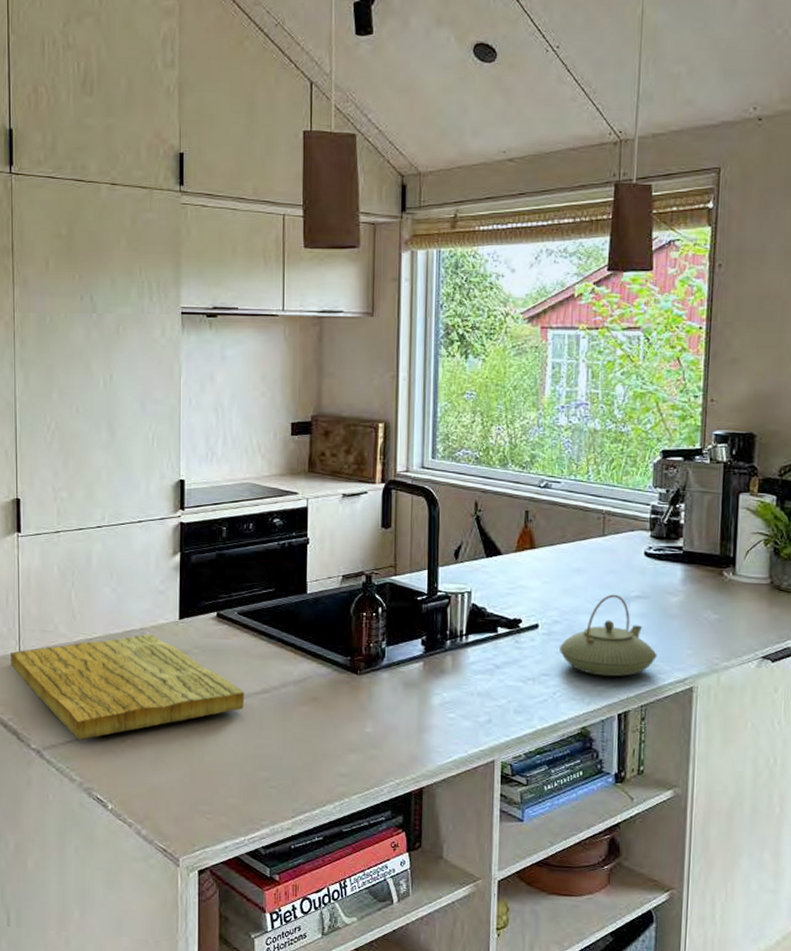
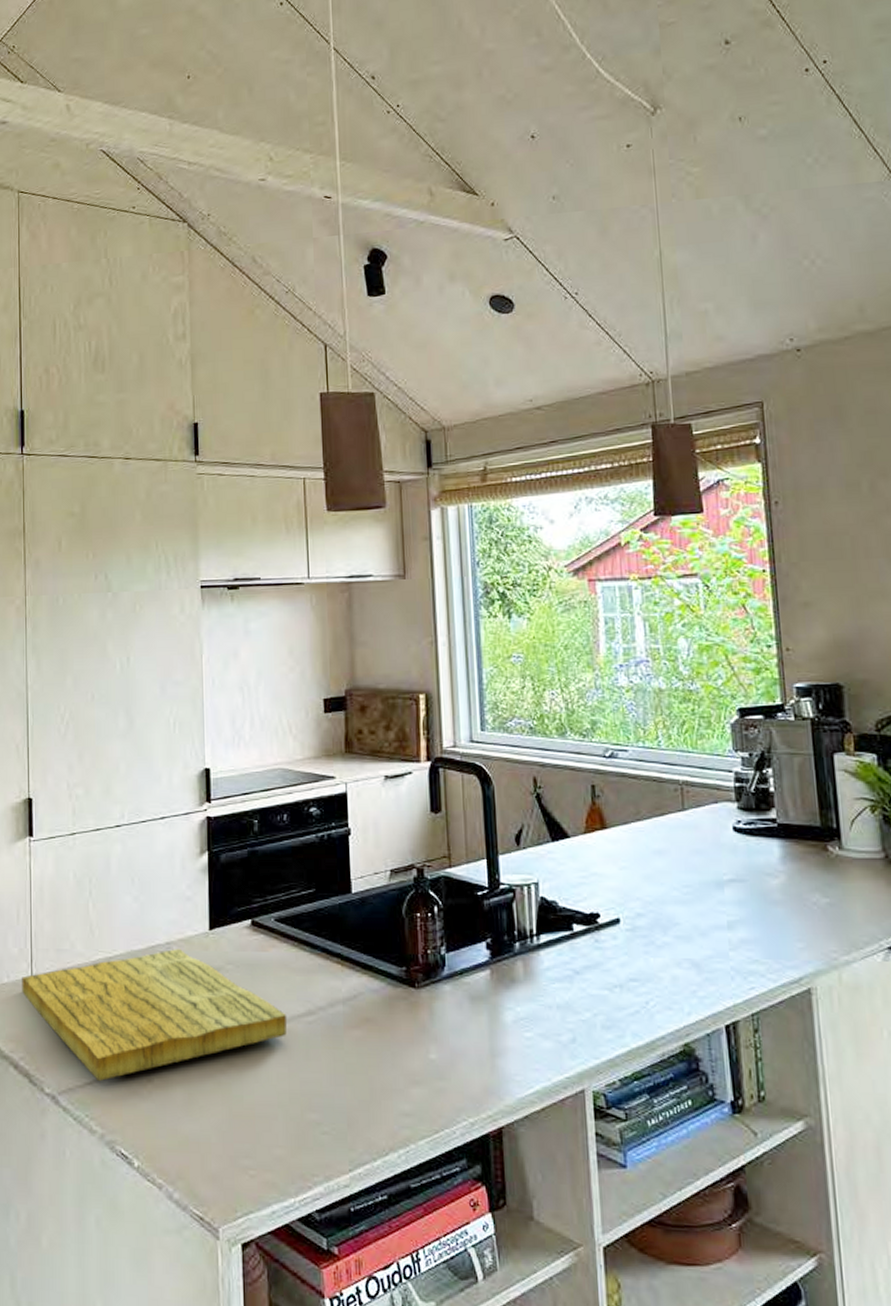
teapot: present [560,594,657,677] -> none [647,878,763,980]

